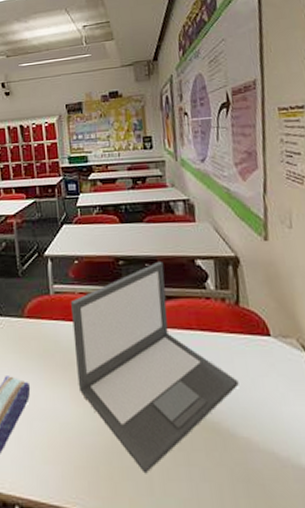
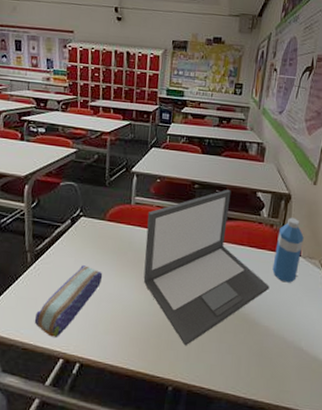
water bottle: none [233,286,272,374] -> present [272,217,304,283]

